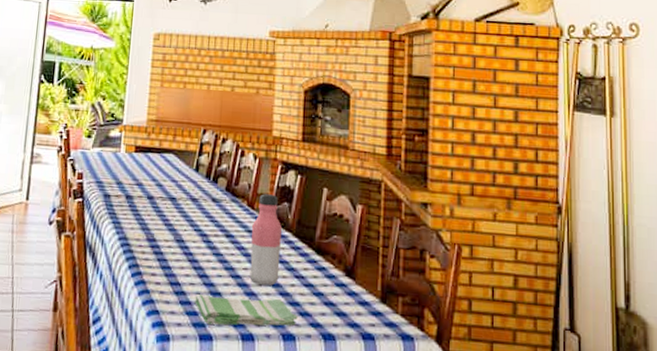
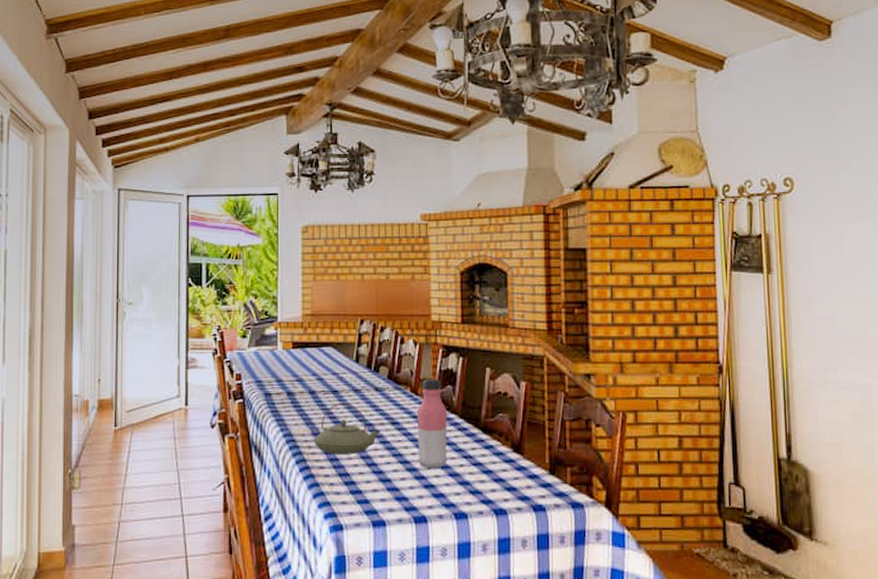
teapot: none [148,211,215,264] -> present [314,403,381,454]
dish towel: present [194,294,298,326] -> none [365,481,469,510]

